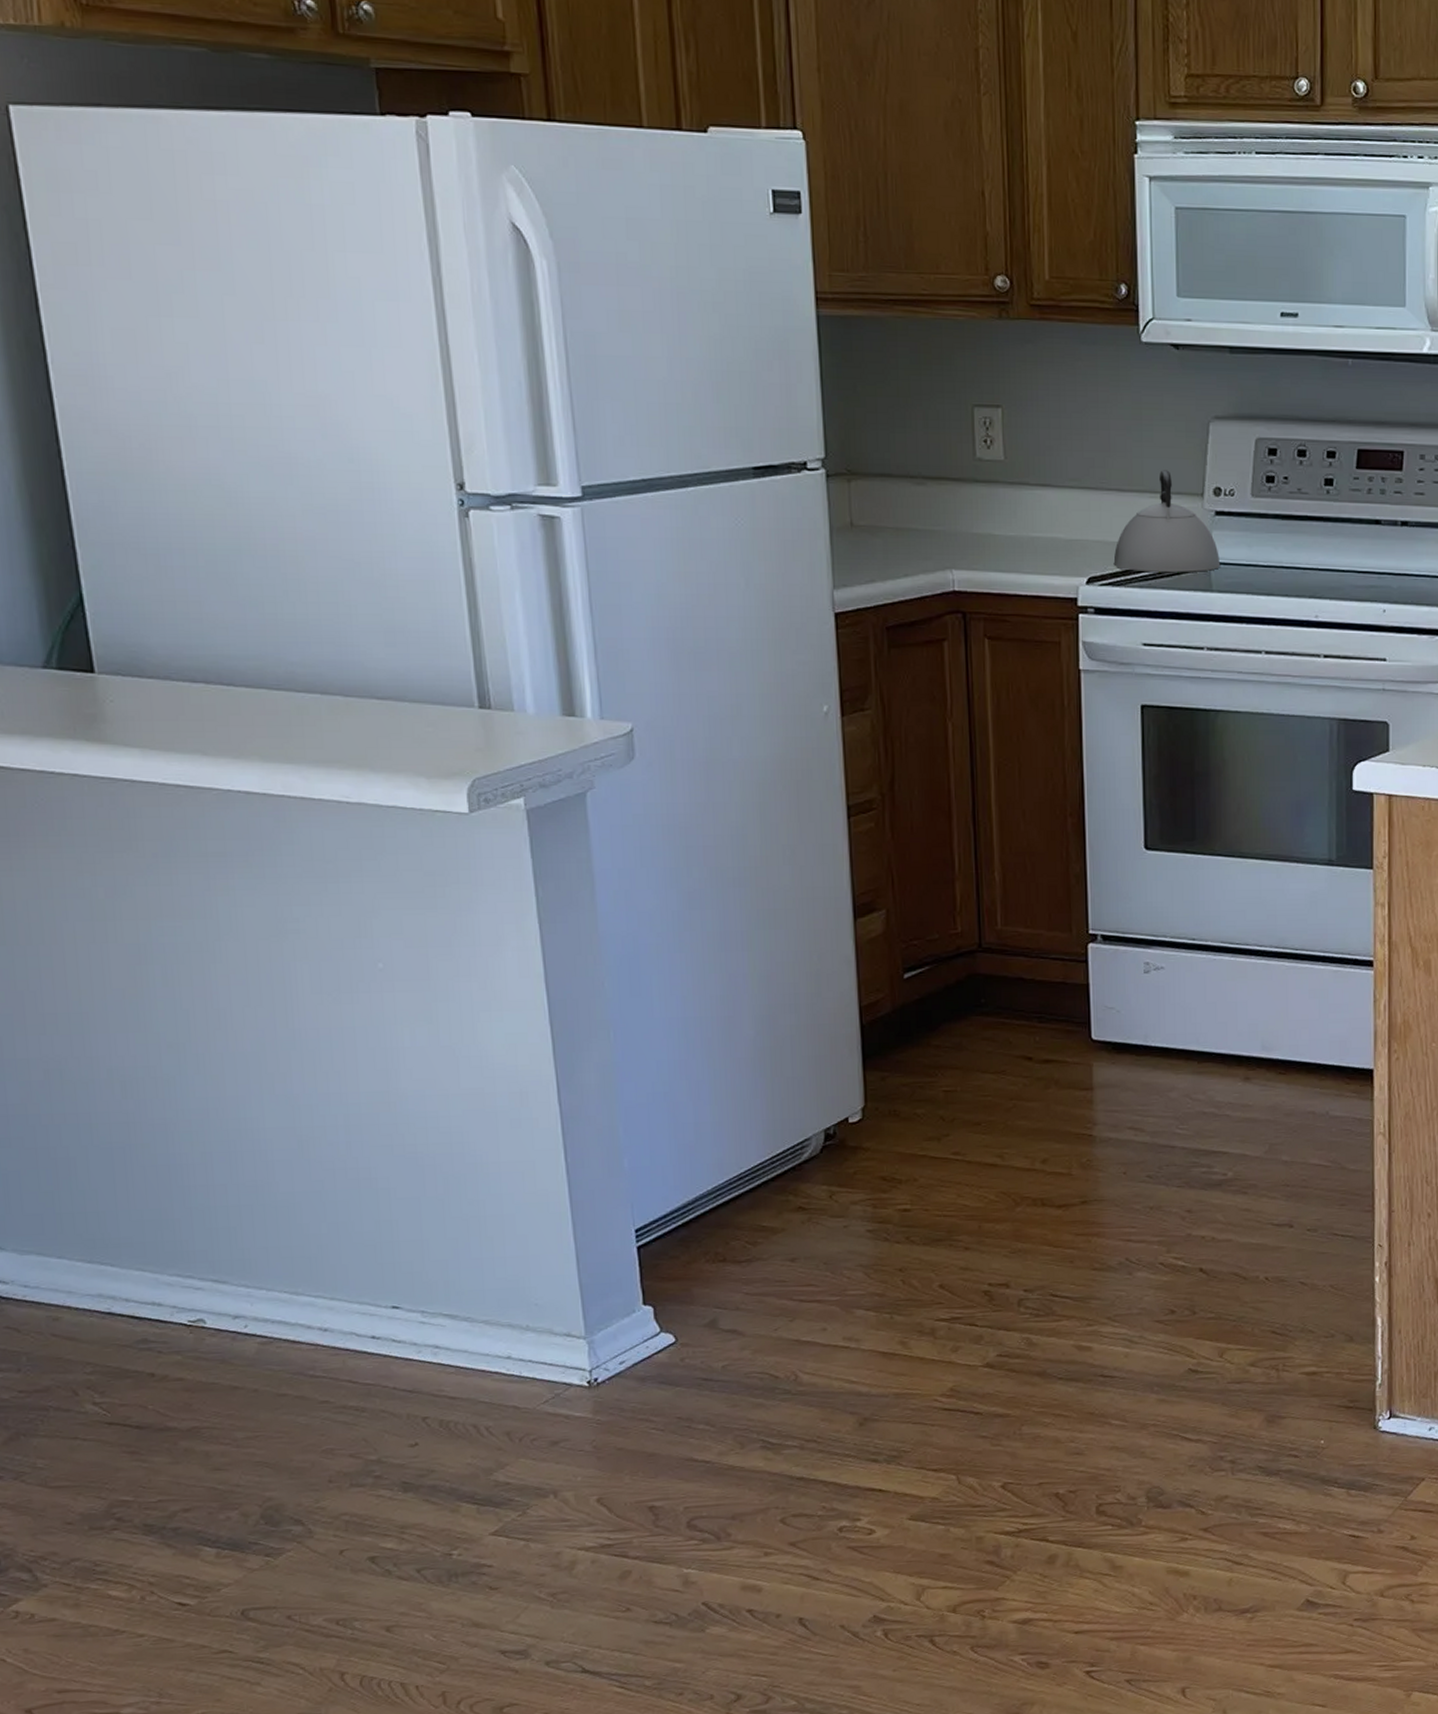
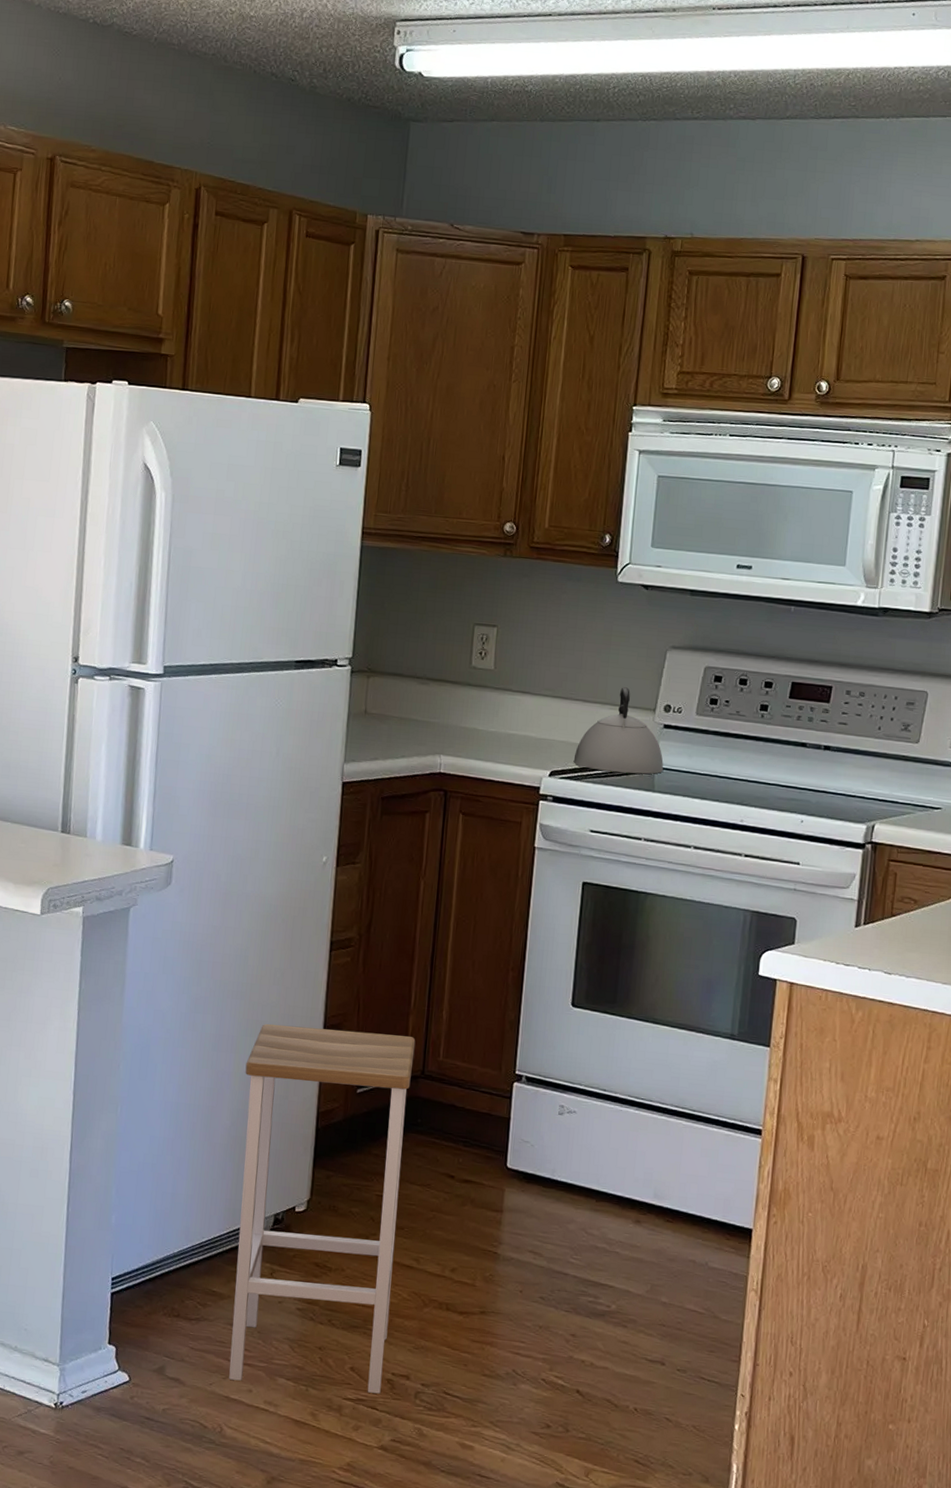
step stool: none [763,906,978,1321] -> present [229,1023,416,1394]

